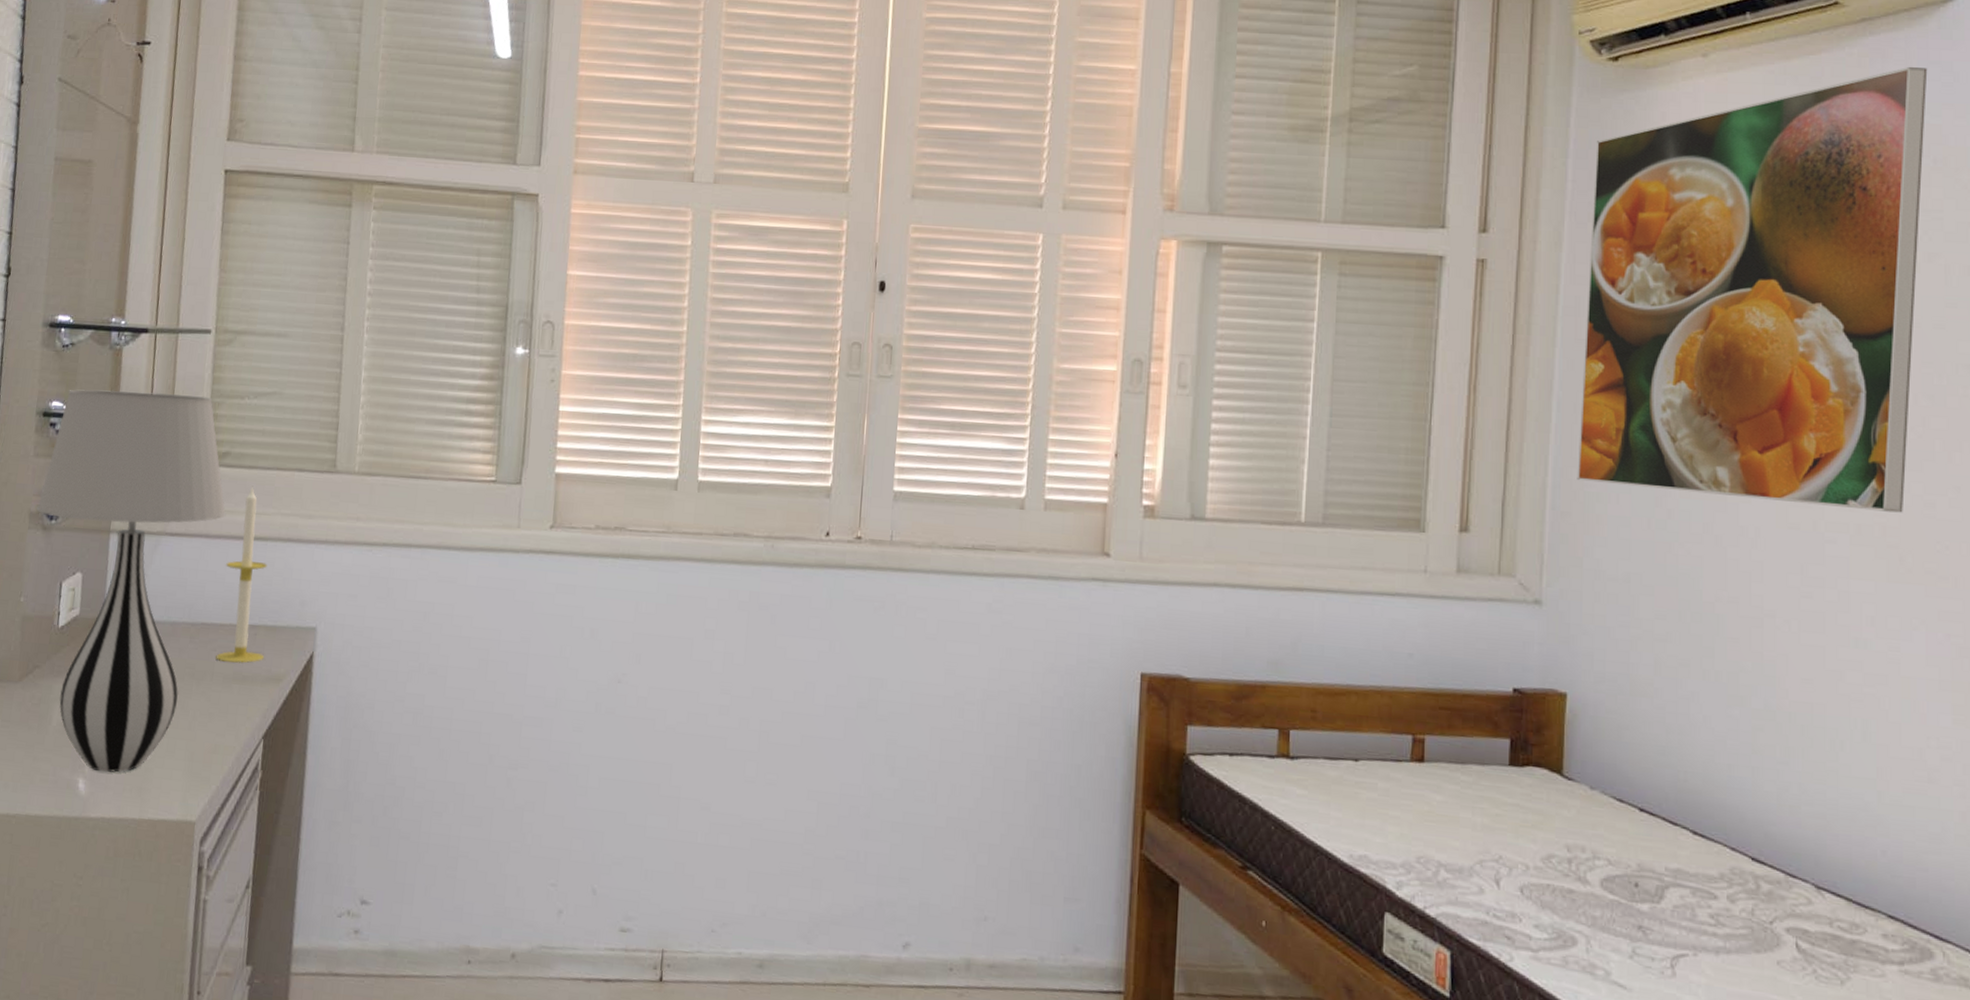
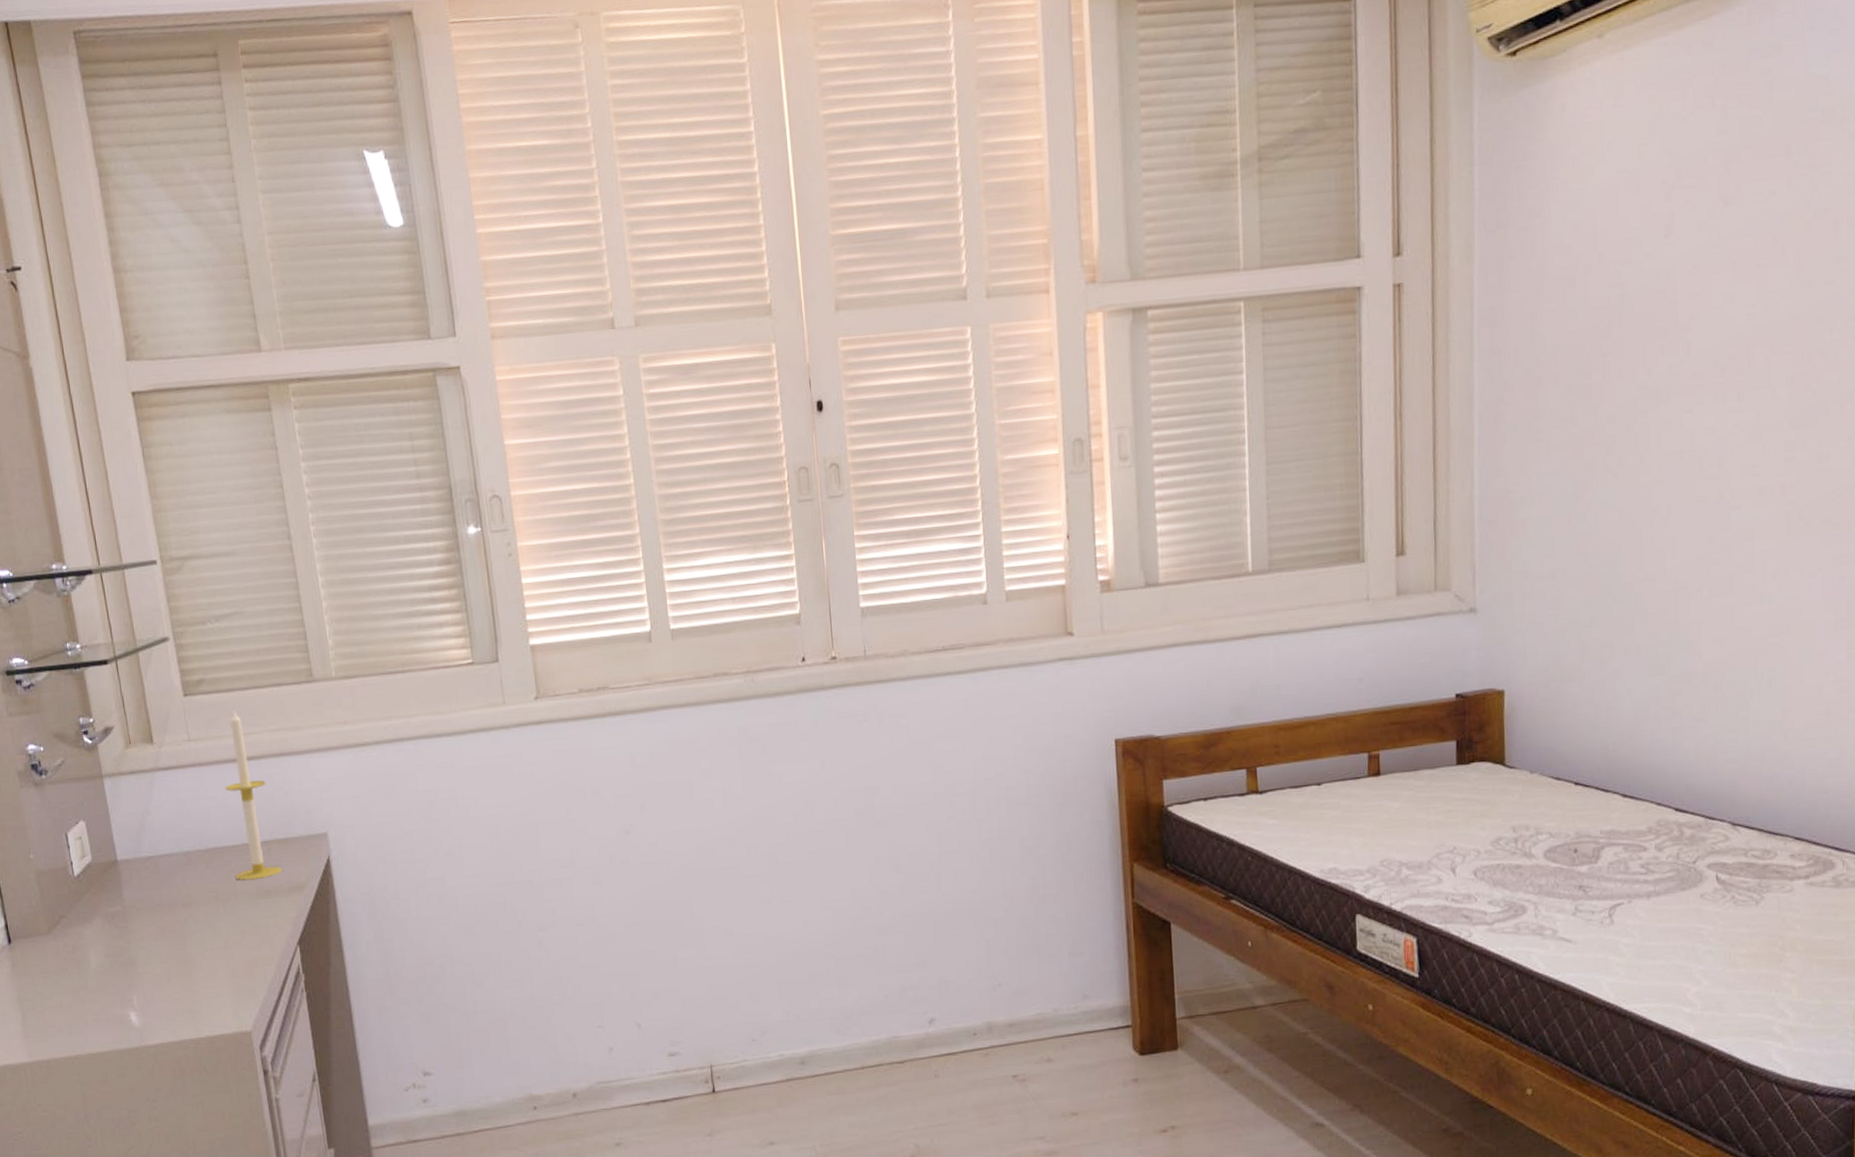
table lamp: present [36,389,227,773] -> none [23,628,214,1003]
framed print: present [1577,66,1928,513] -> none [1500,17,1815,489]

